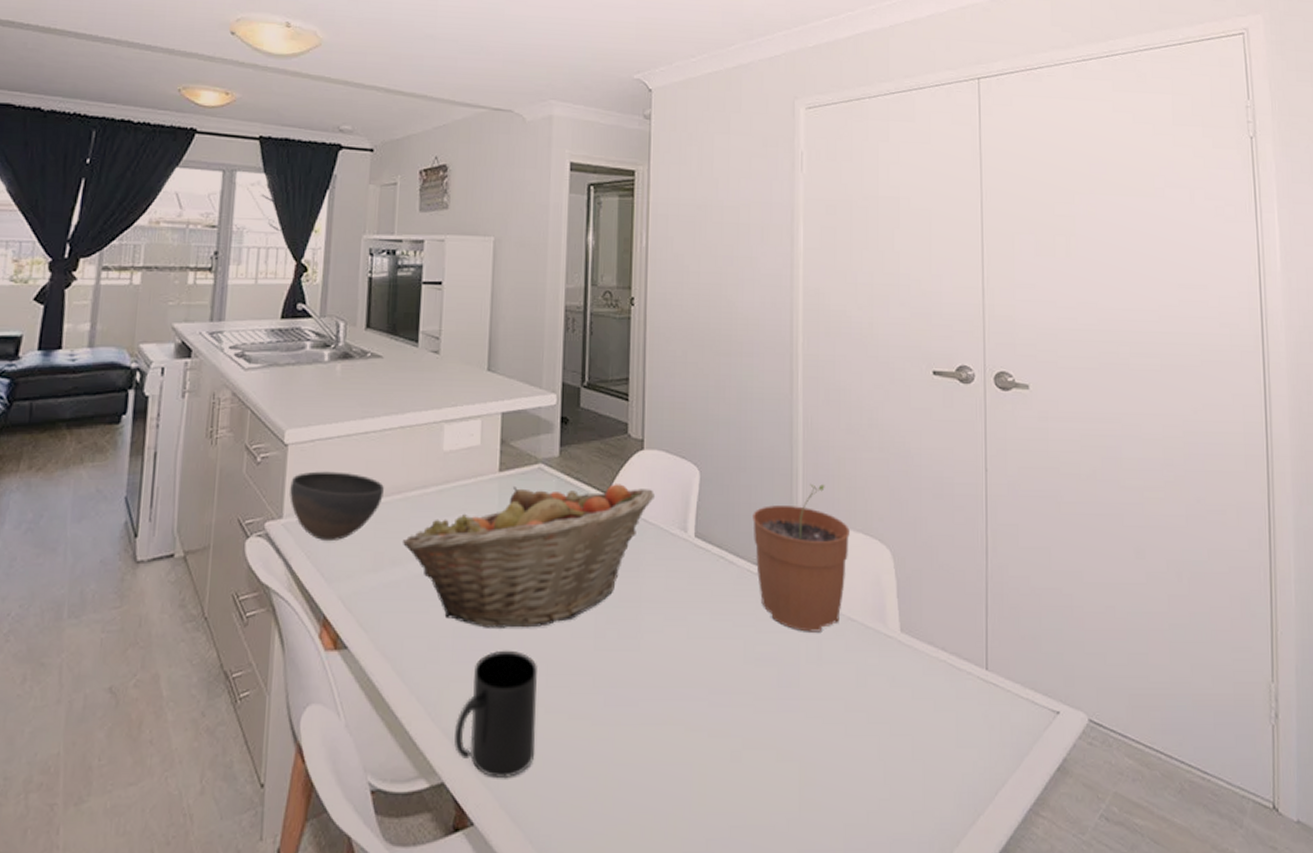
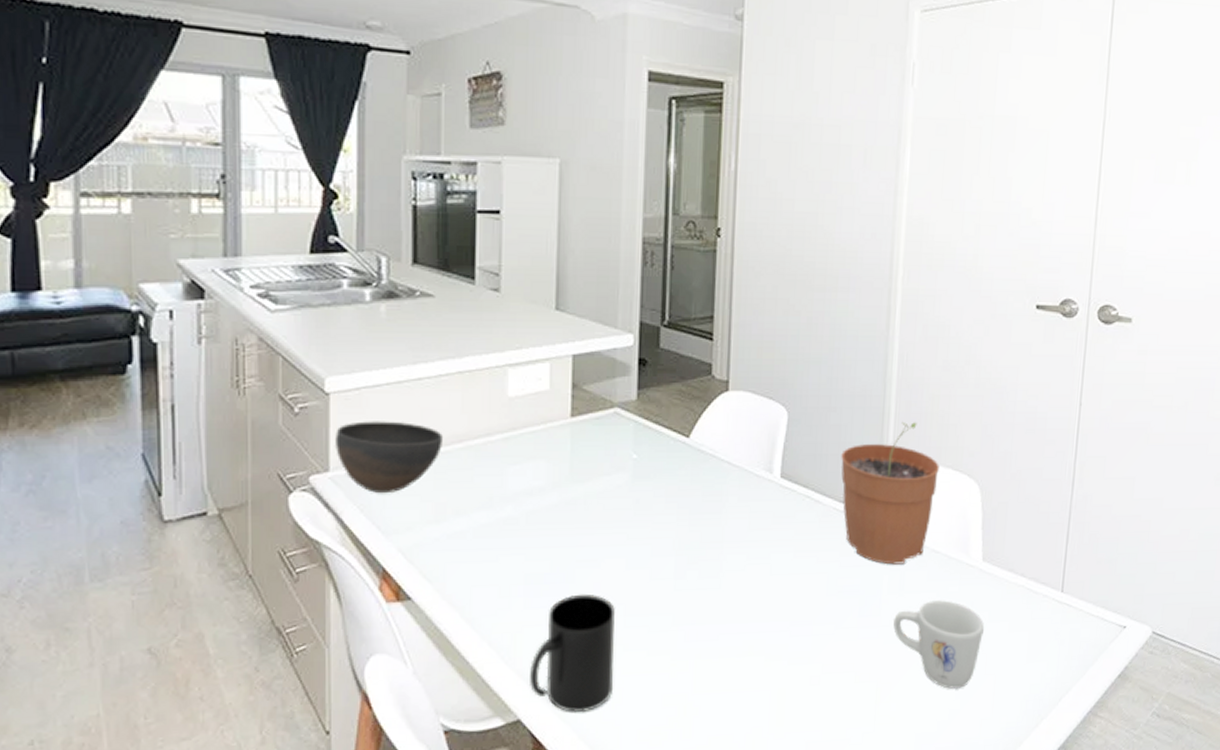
fruit basket: present [403,484,654,628] -> none [467,427,739,574]
mug: none [814,673,909,774] -> present [893,600,985,689]

